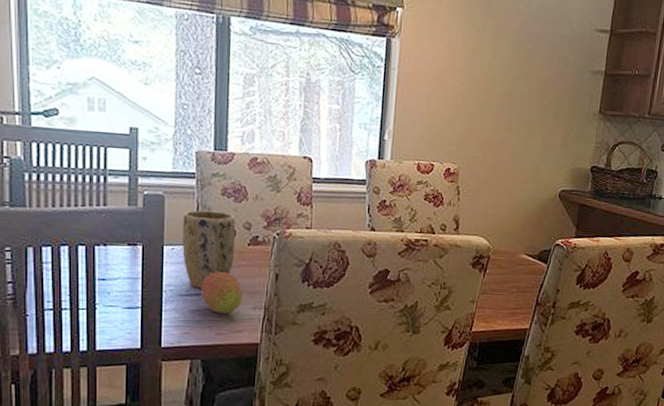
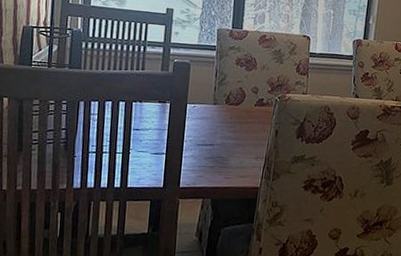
plant pot: present [182,210,236,288] -> none [202,76,246,140]
fruit: present [201,271,243,314] -> none [214,126,248,162]

